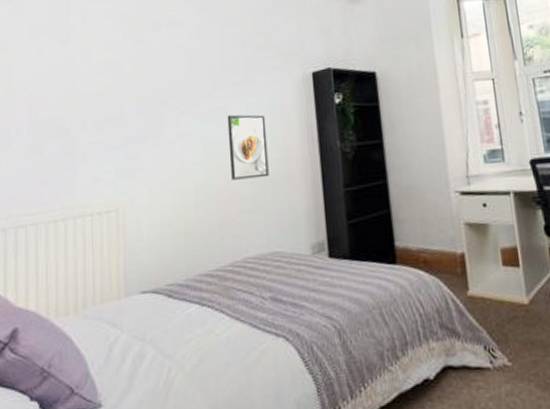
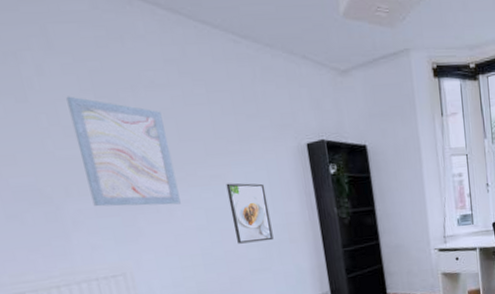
wall art: none [100,37,182,140] -> present [66,96,181,207]

